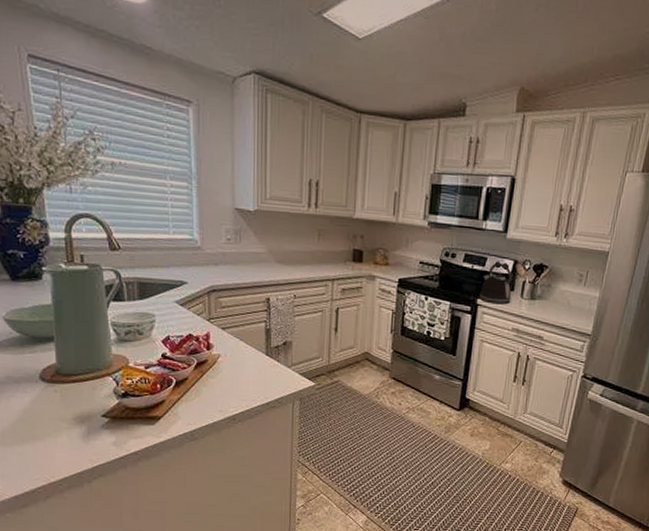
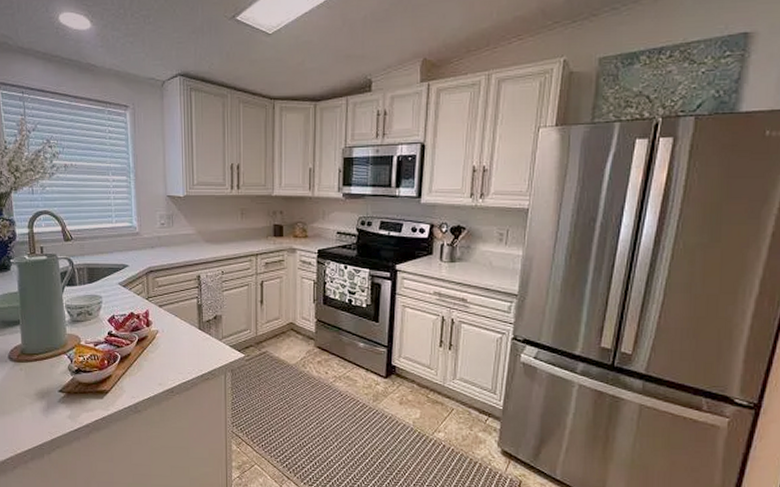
kettle: present [479,262,512,305] -> none [397,227,430,269]

